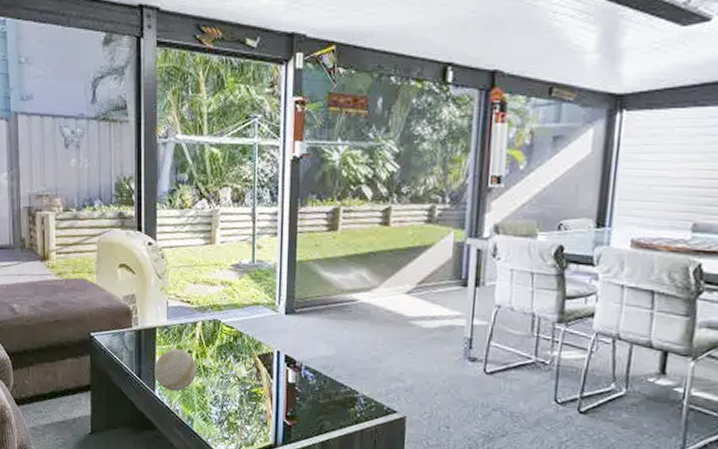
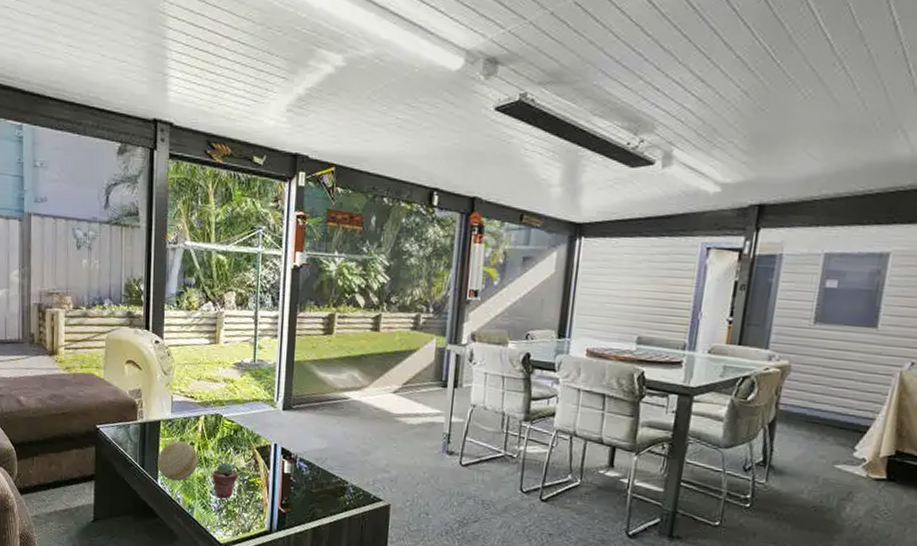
potted succulent: none [212,371,240,410] -> present [212,462,239,499]

